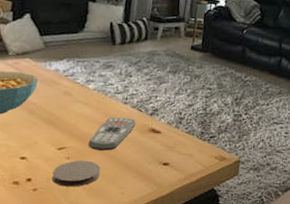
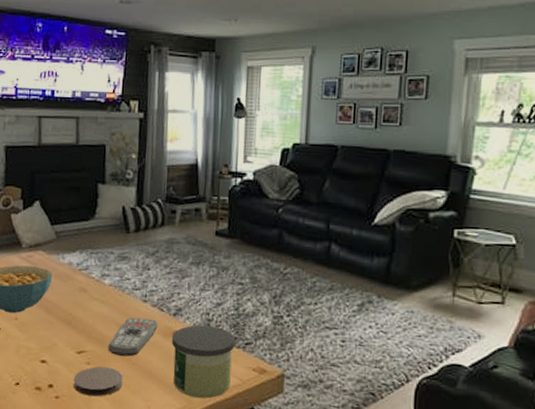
candle: none [146,122,203,183] -> present [172,325,236,399]

